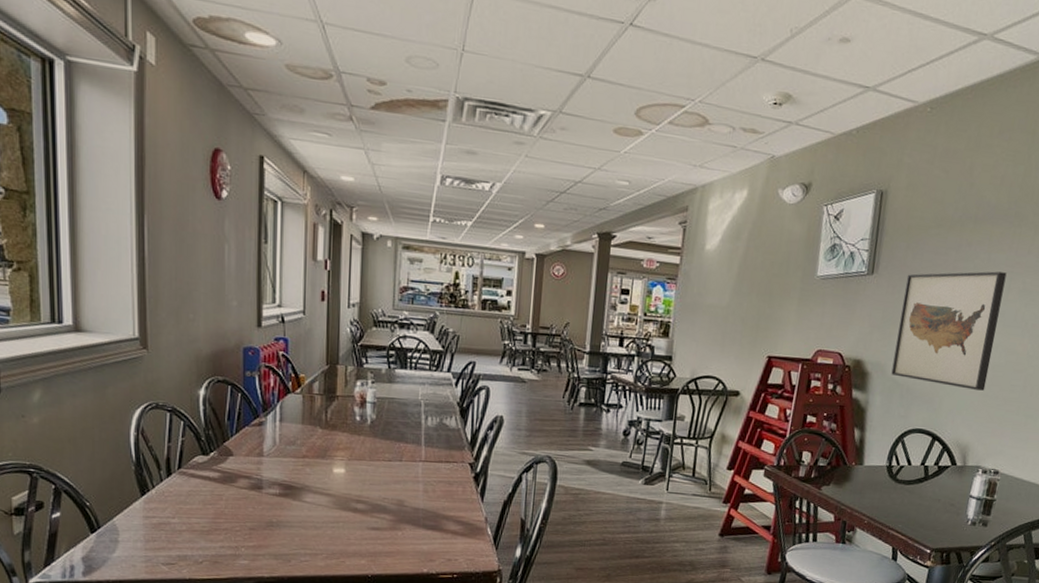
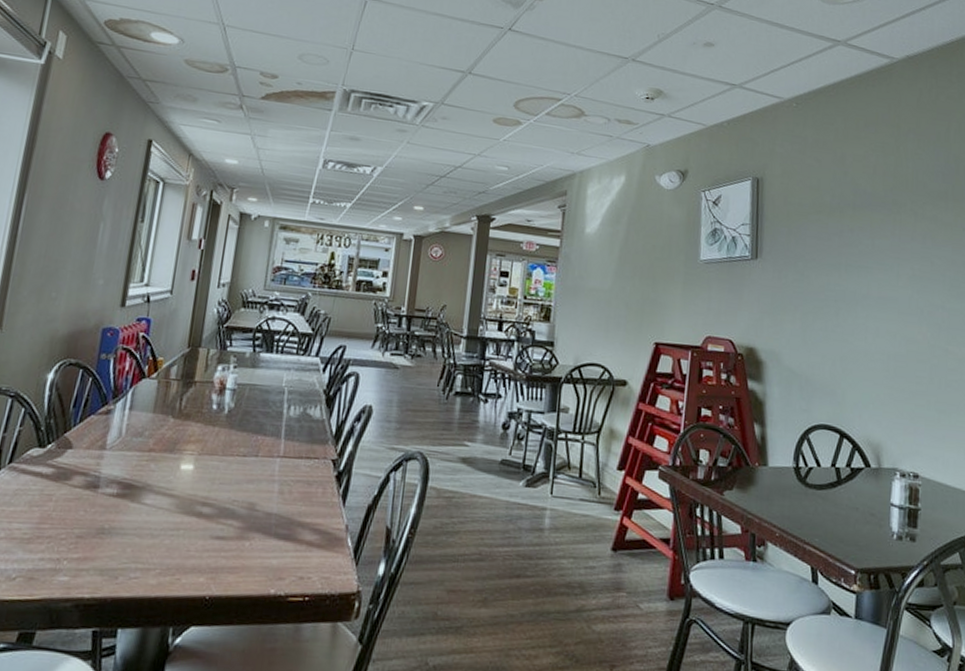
wall art: present [891,271,1007,391] -> none [787,257,893,383]

